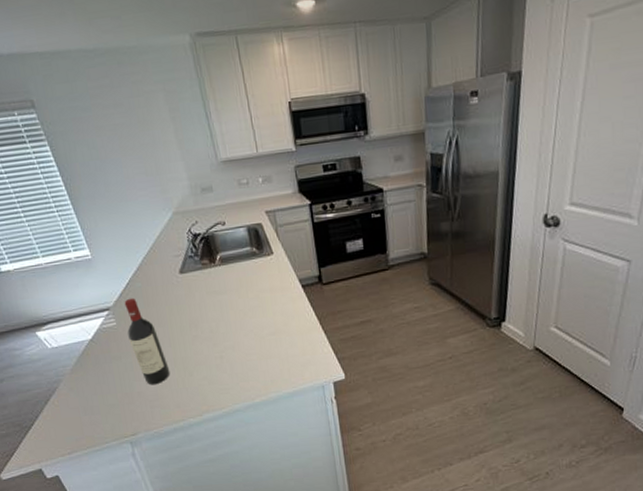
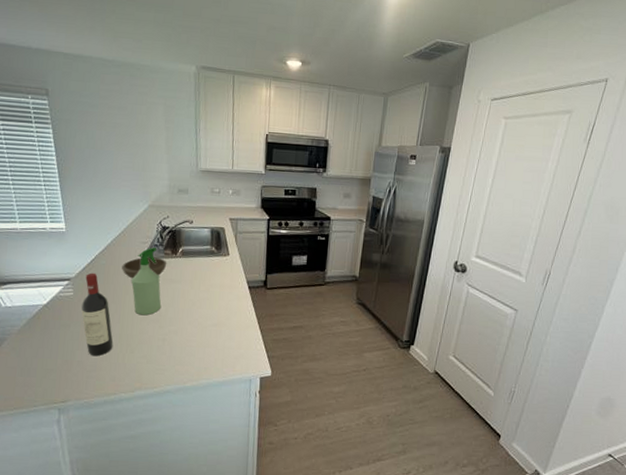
bowl: none [159,269,207,298] -> present [122,257,167,279]
spray bottle: none [172,259,211,335] -> present [131,247,162,316]

